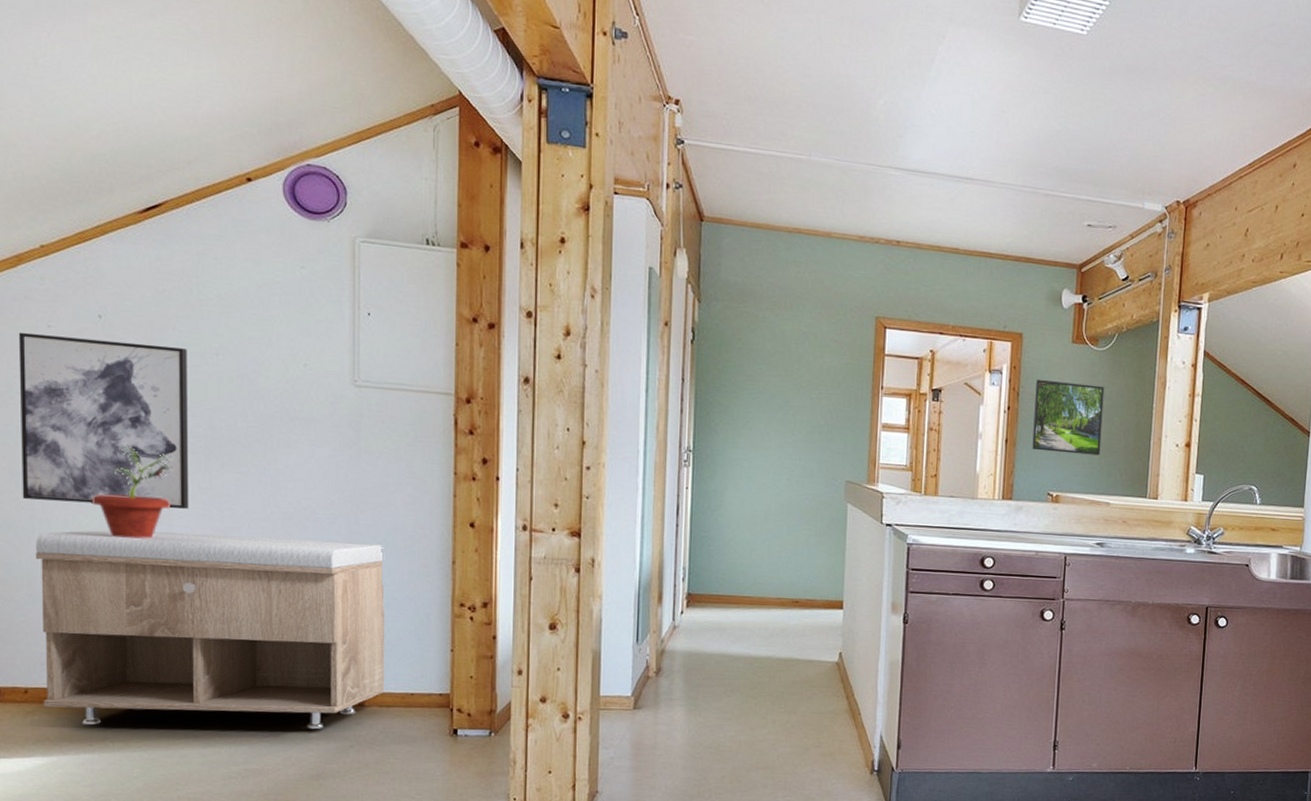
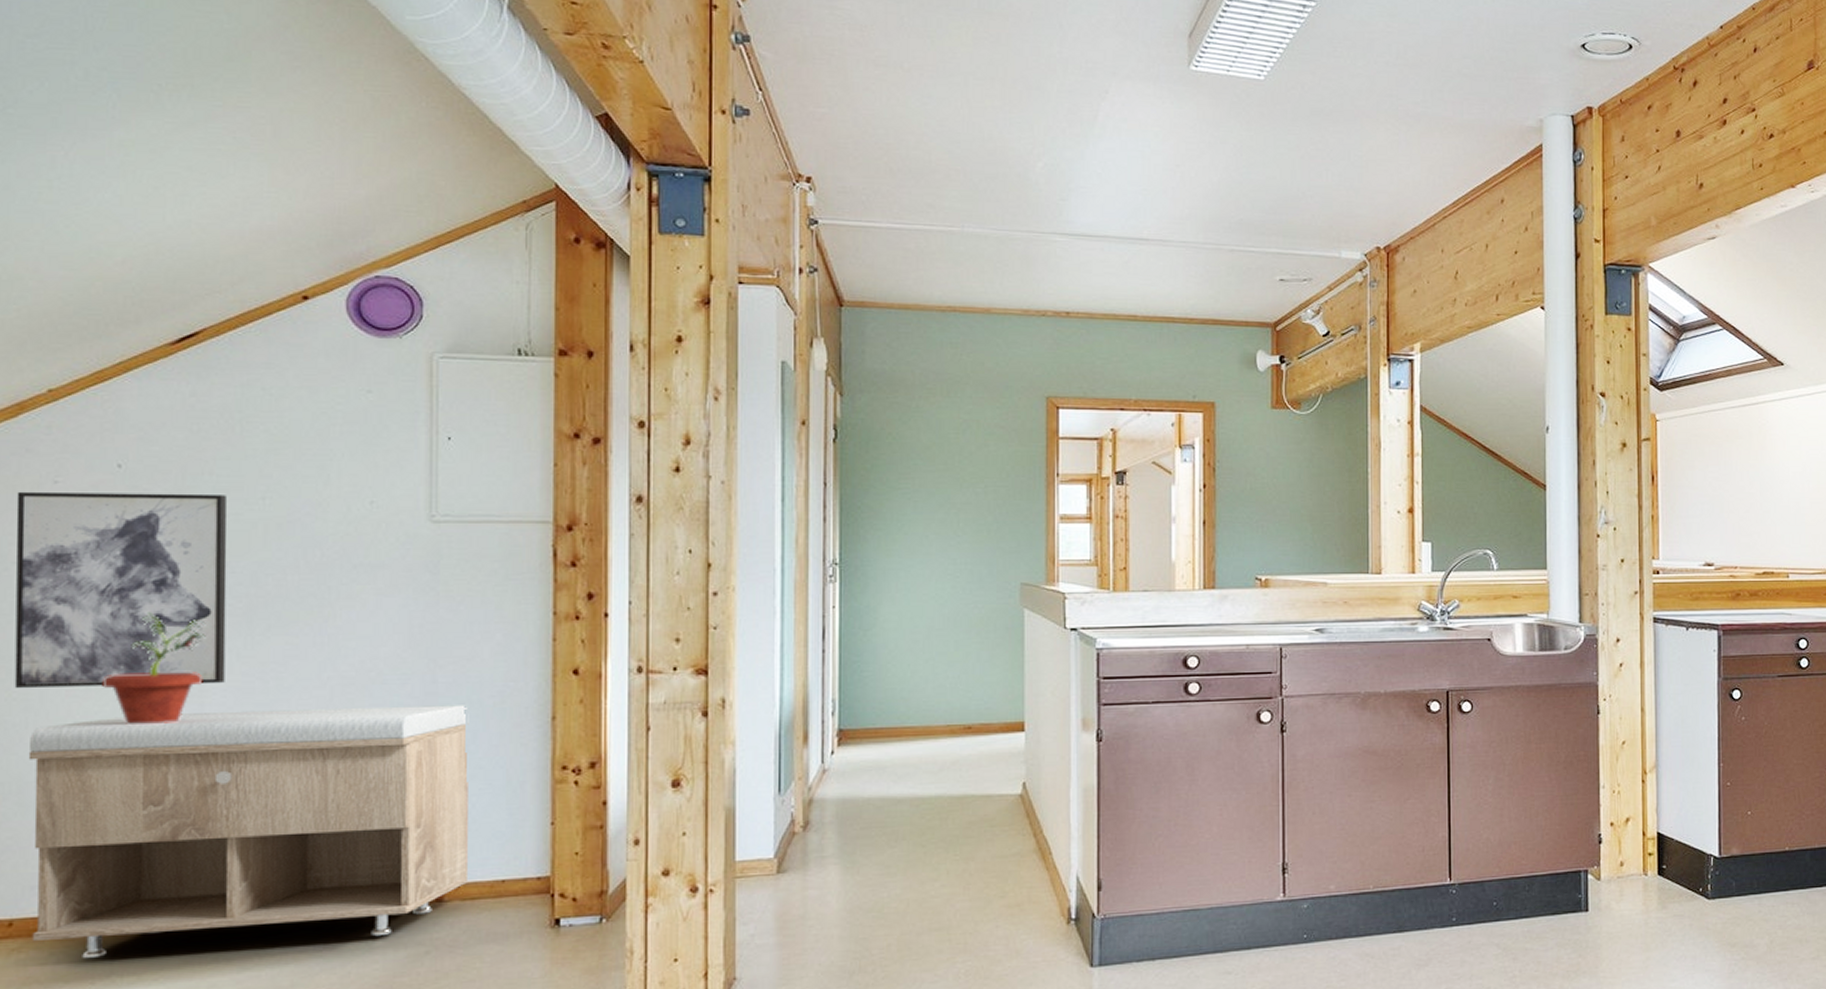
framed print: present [1032,379,1105,456] -> none [1234,451,1312,531]

